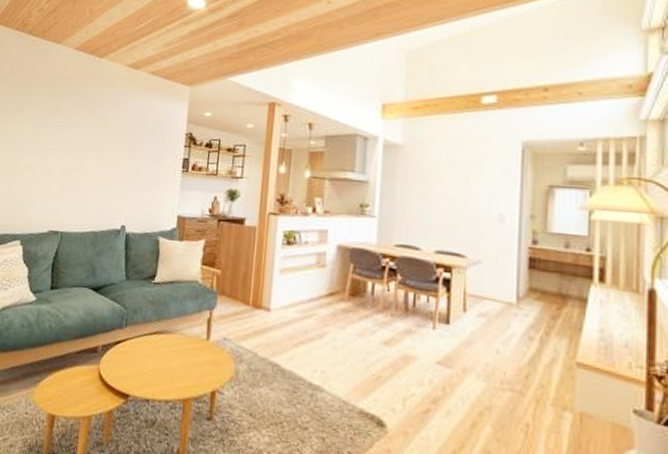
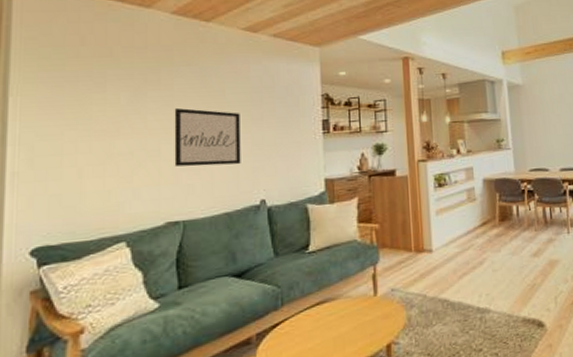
wall art: none [61,132,115,189] -> present [174,107,241,167]

